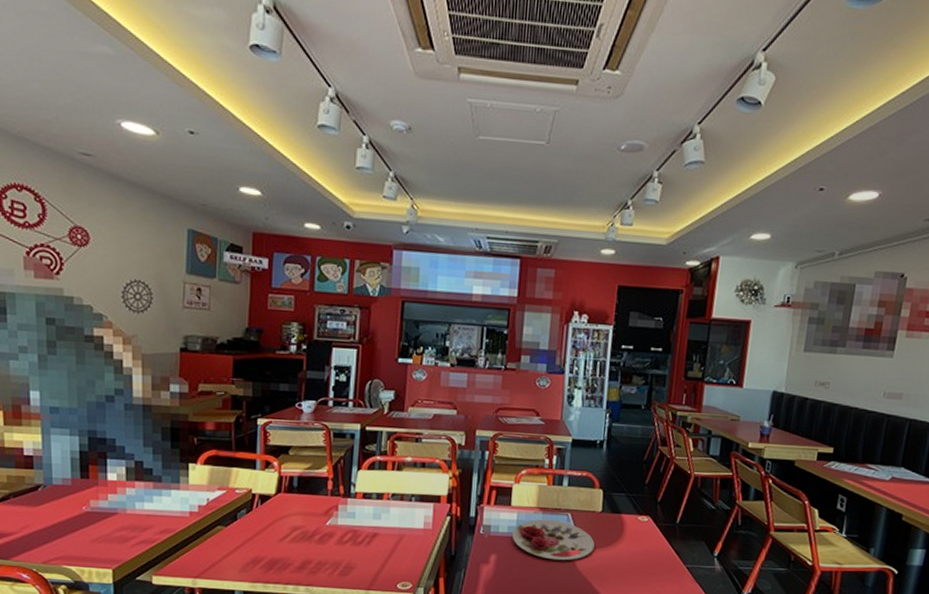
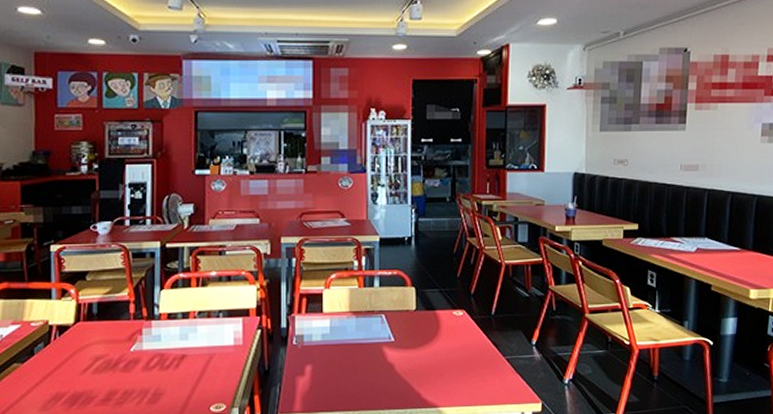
plate: present [512,519,595,561] -> none [326,323,411,365]

